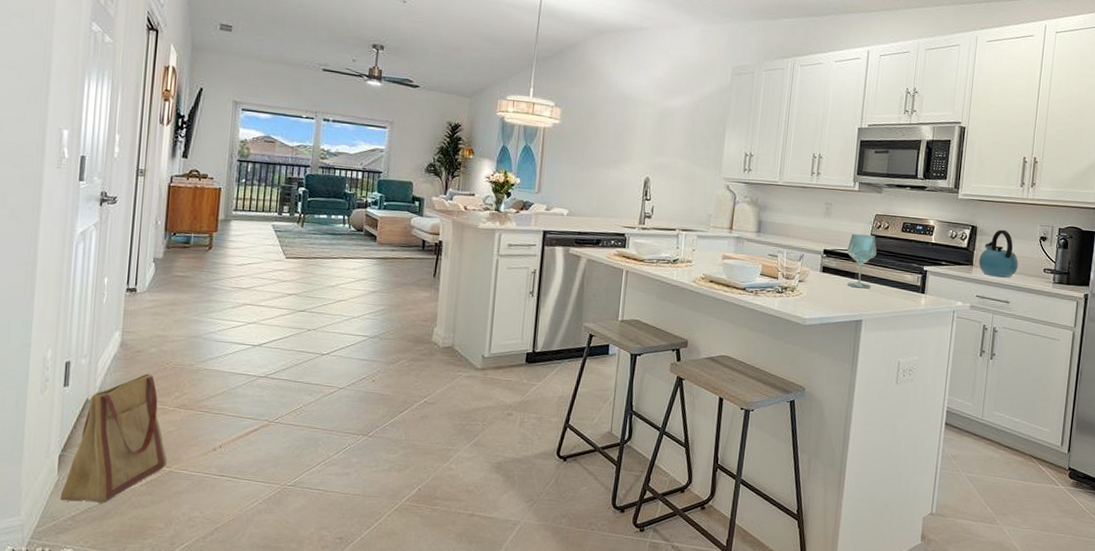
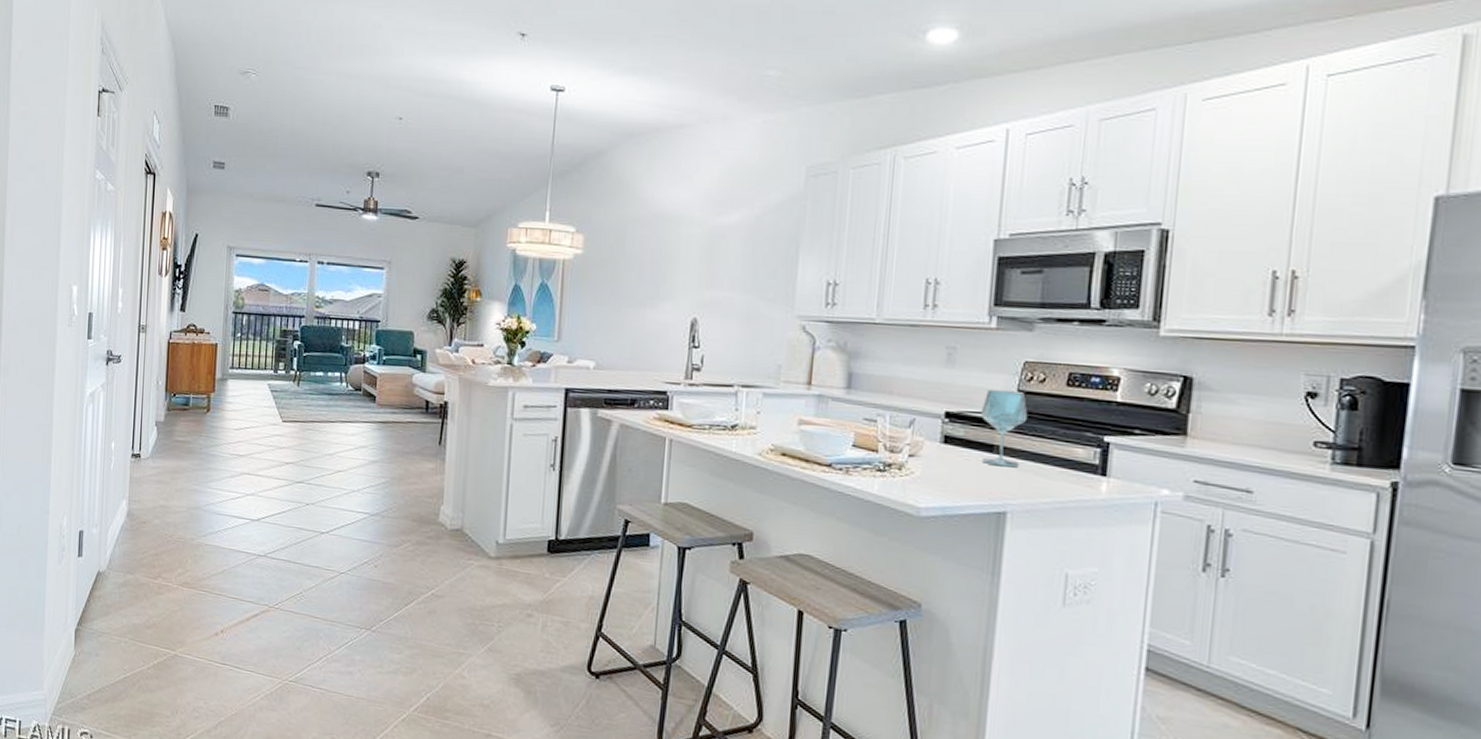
shopping bag: present [59,373,167,503] -> none [76,547,172,684]
kettle: present [979,229,1019,278] -> none [1197,381,1268,455]

